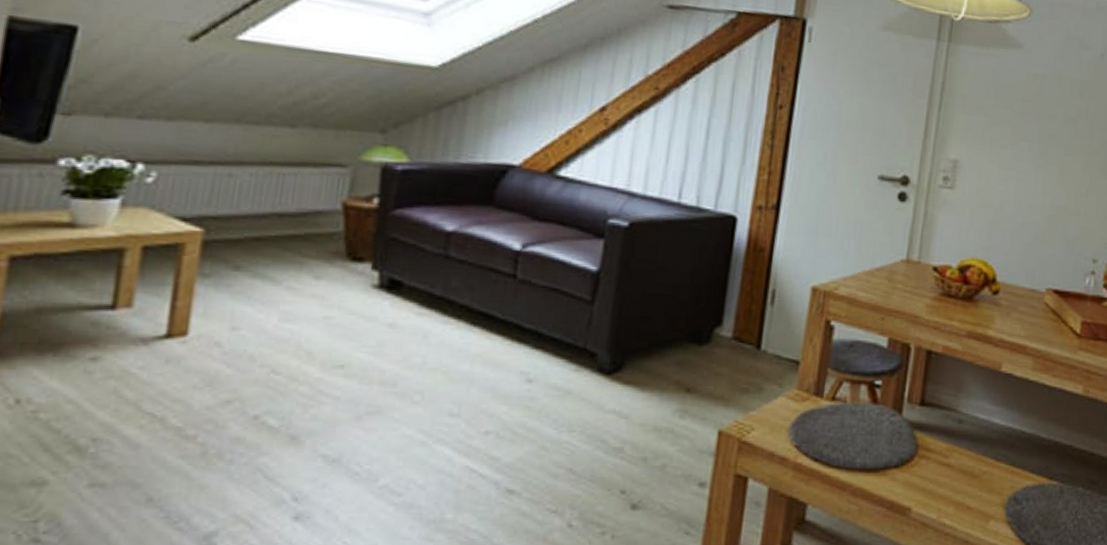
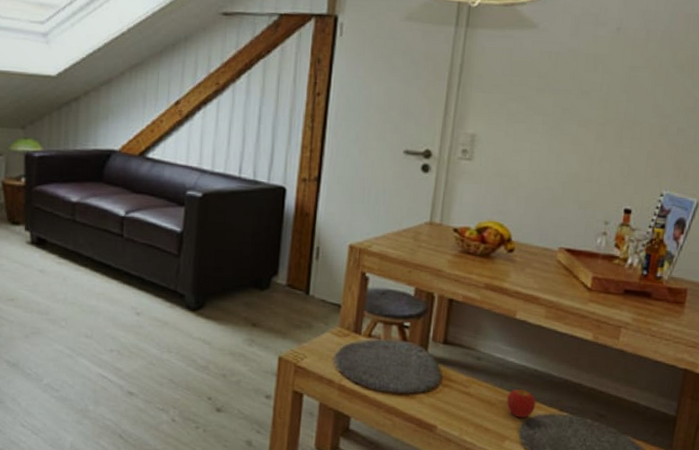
apple: none [990,455,1024,492] -> present [506,389,536,418]

